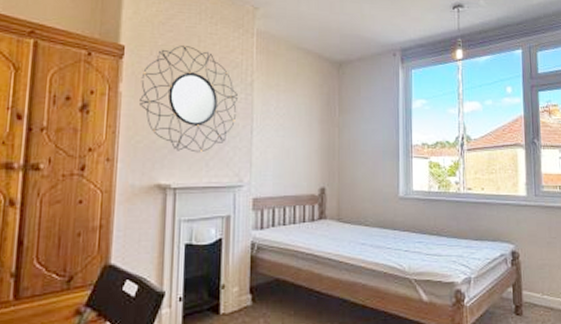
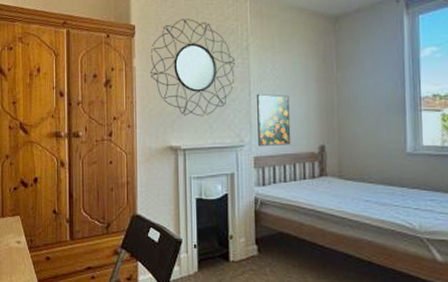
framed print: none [258,131,293,188] -> present [257,93,291,147]

